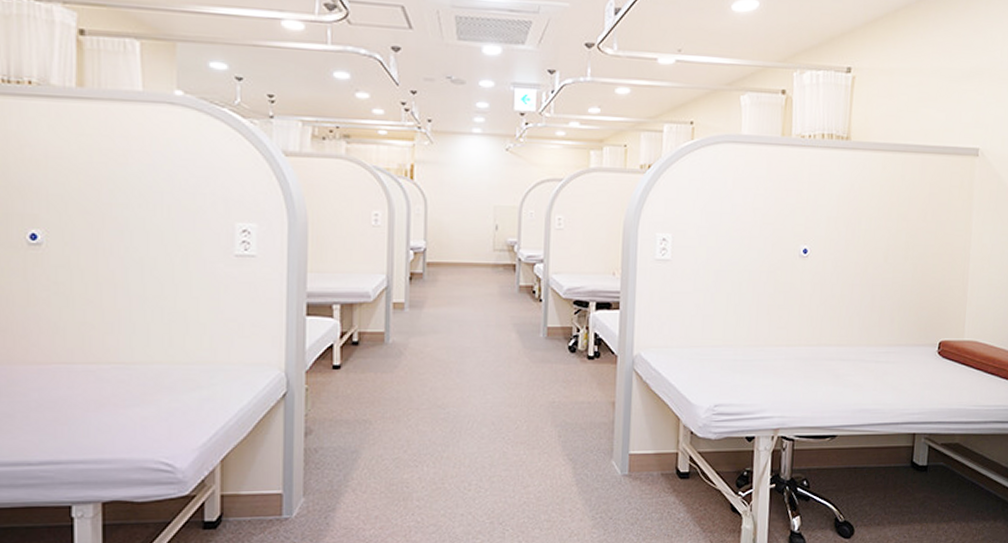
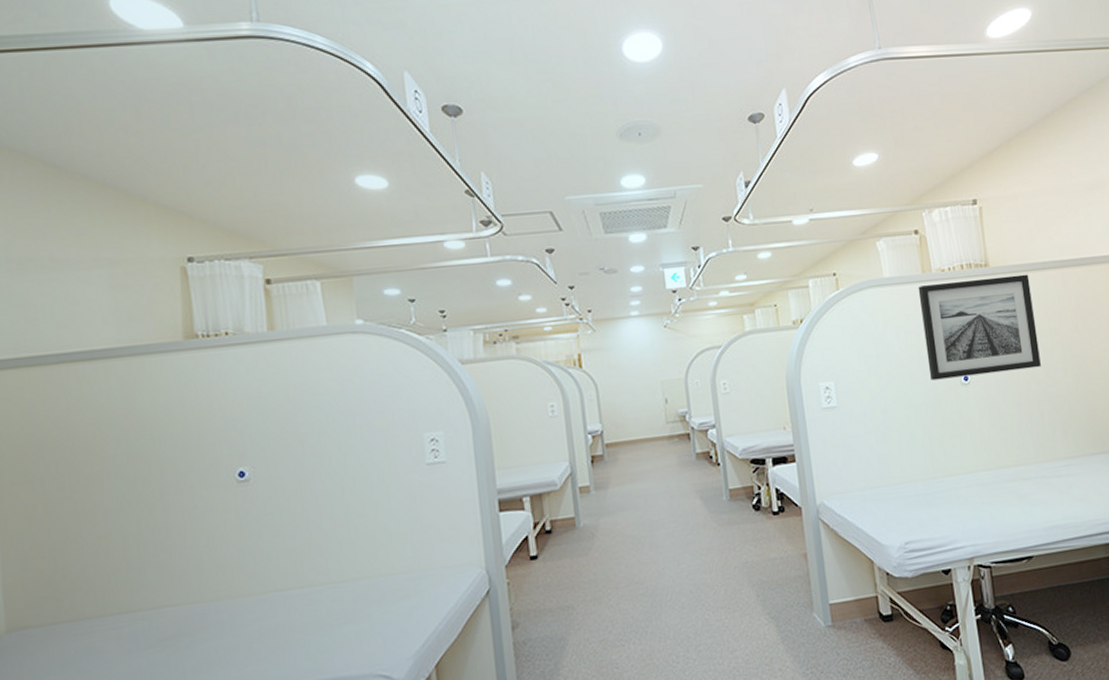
wall art: none [769,148,889,251] -> present [918,274,1041,381]

